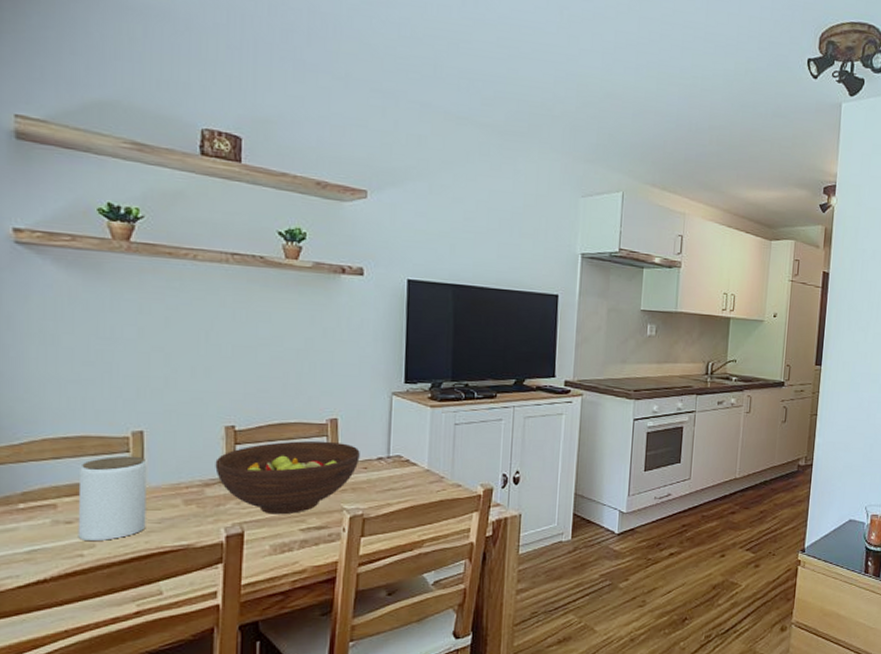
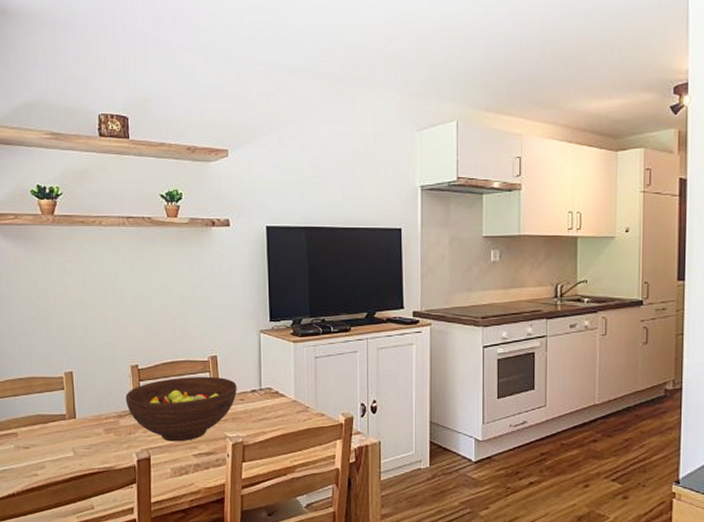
jar: present [78,455,147,541] -> none [30,392,79,463]

